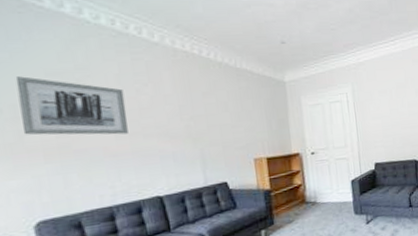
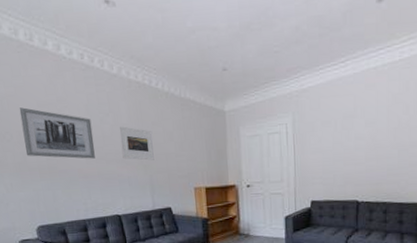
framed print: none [161,97,206,133] -> present [119,126,154,161]

